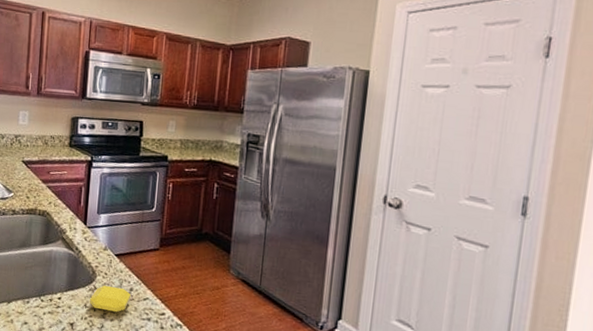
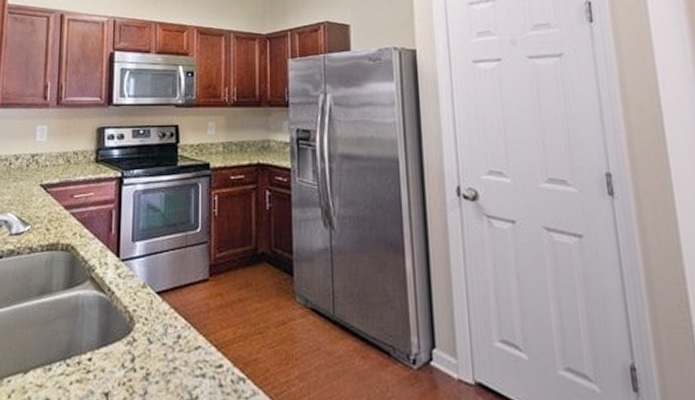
soap bar: present [89,285,132,313] -> none [127,334,180,371]

